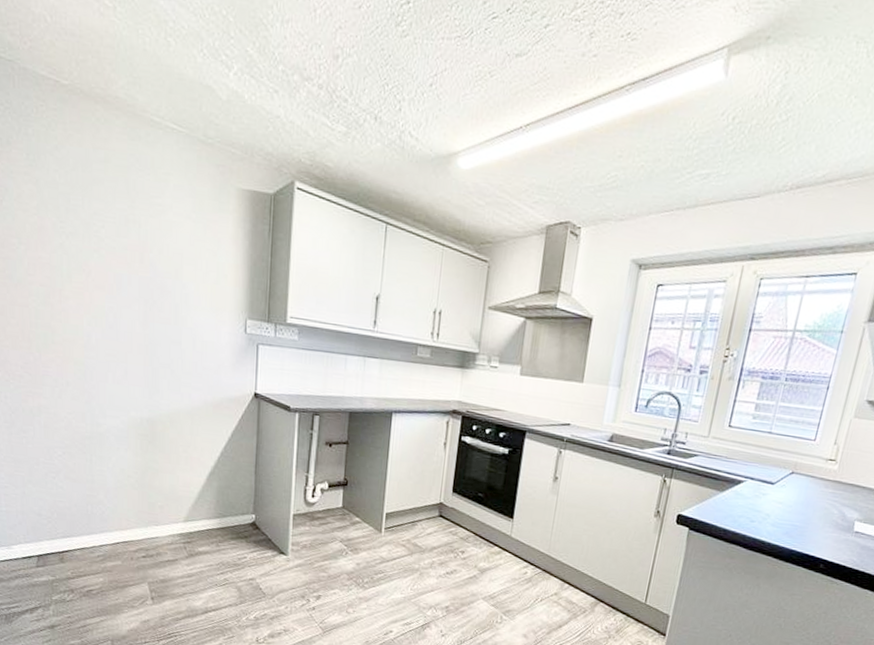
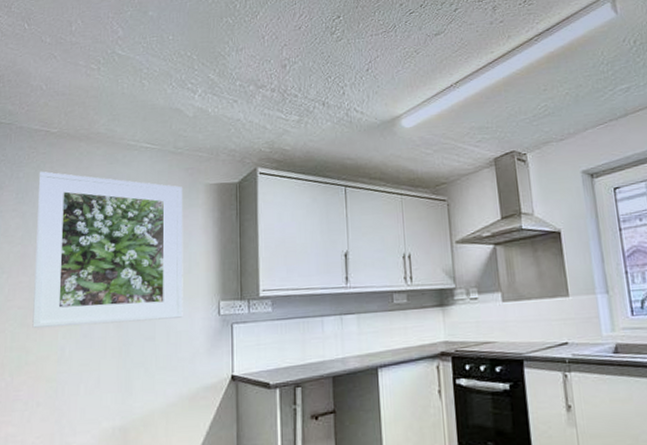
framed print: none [50,131,212,328] -> present [32,171,183,329]

